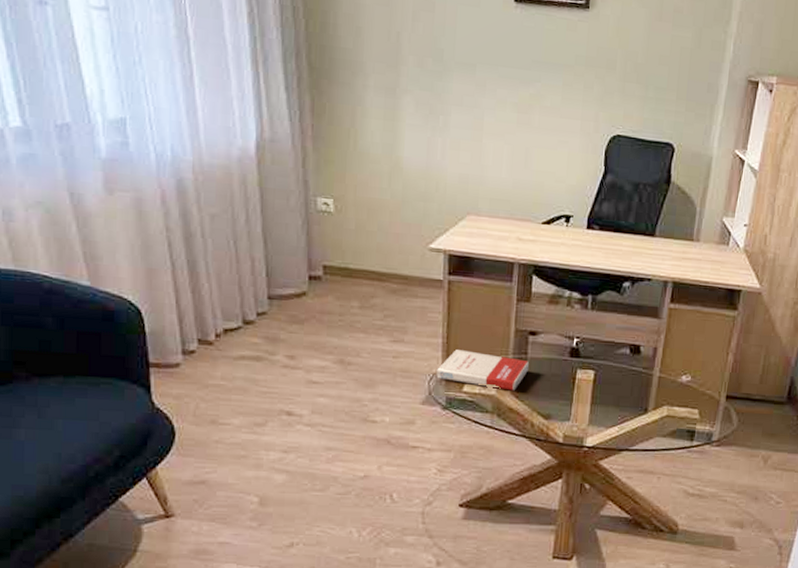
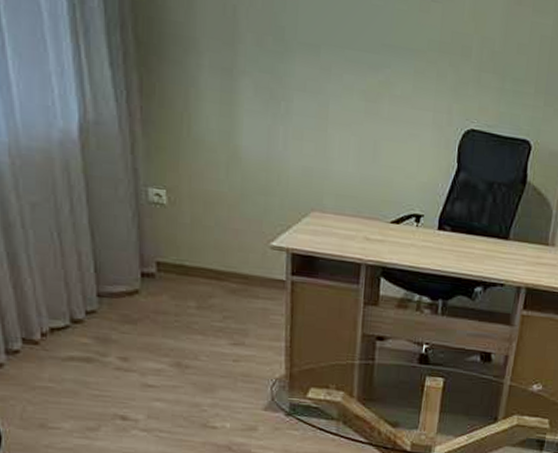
book: present [436,350,529,391] -> none [279,354,376,398]

